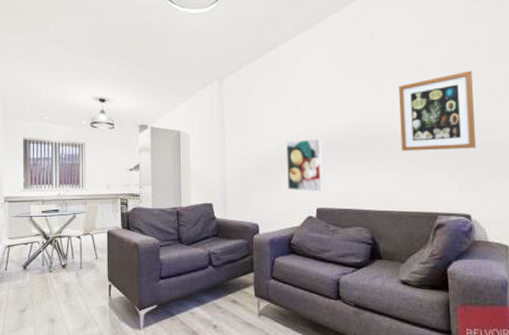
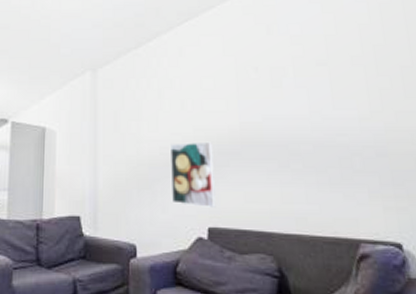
wall art: present [399,70,477,152] -> none [302,68,401,161]

